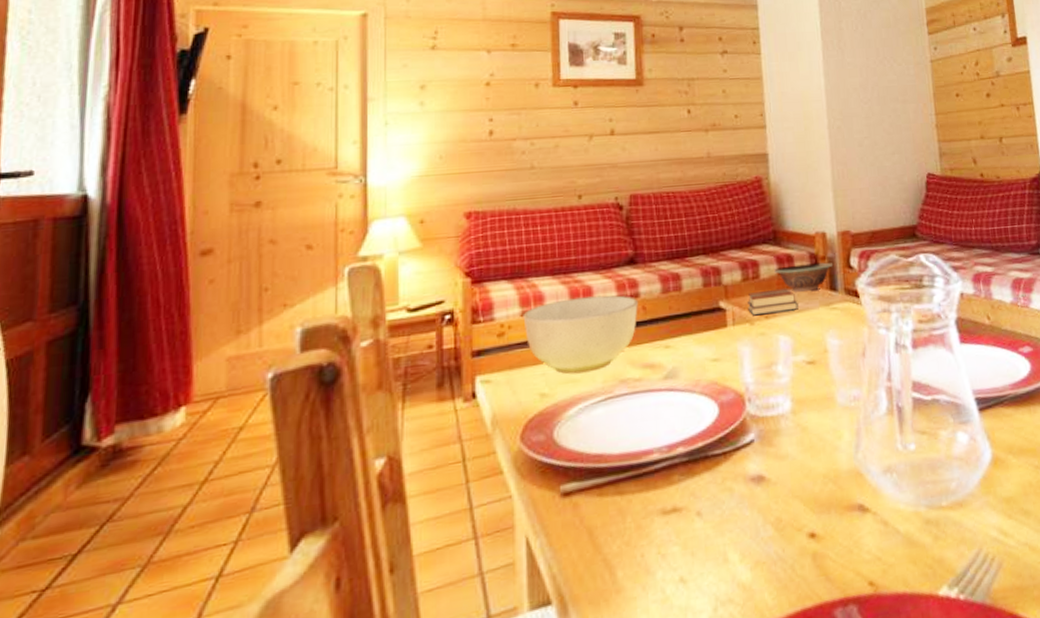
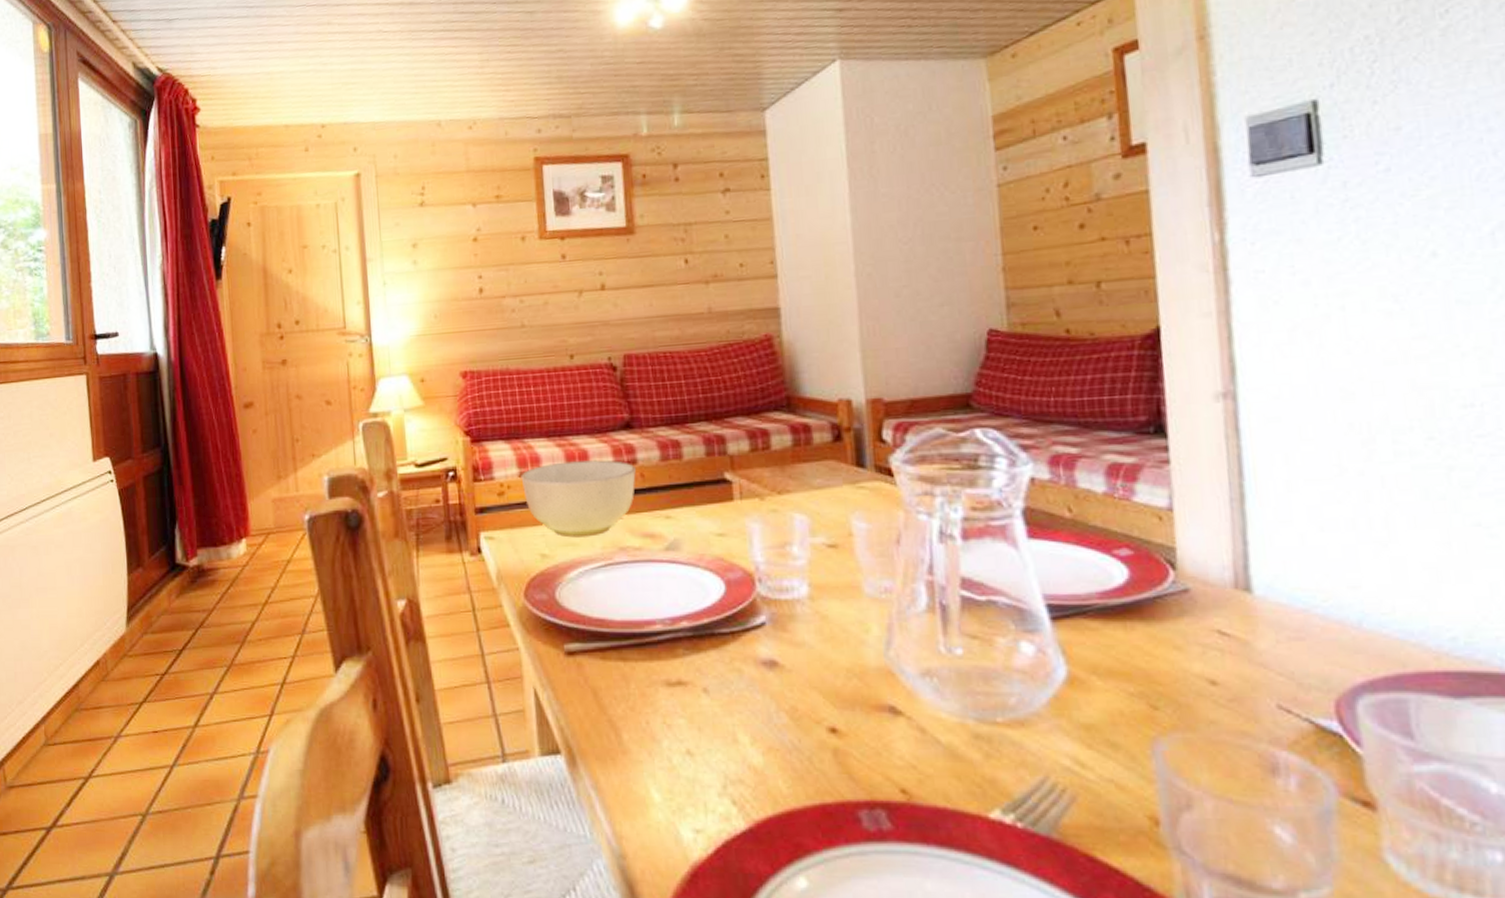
books: present [748,288,798,316] -> none [757,461,817,491]
decorative bowl: present [774,262,834,293] -> none [788,434,861,468]

